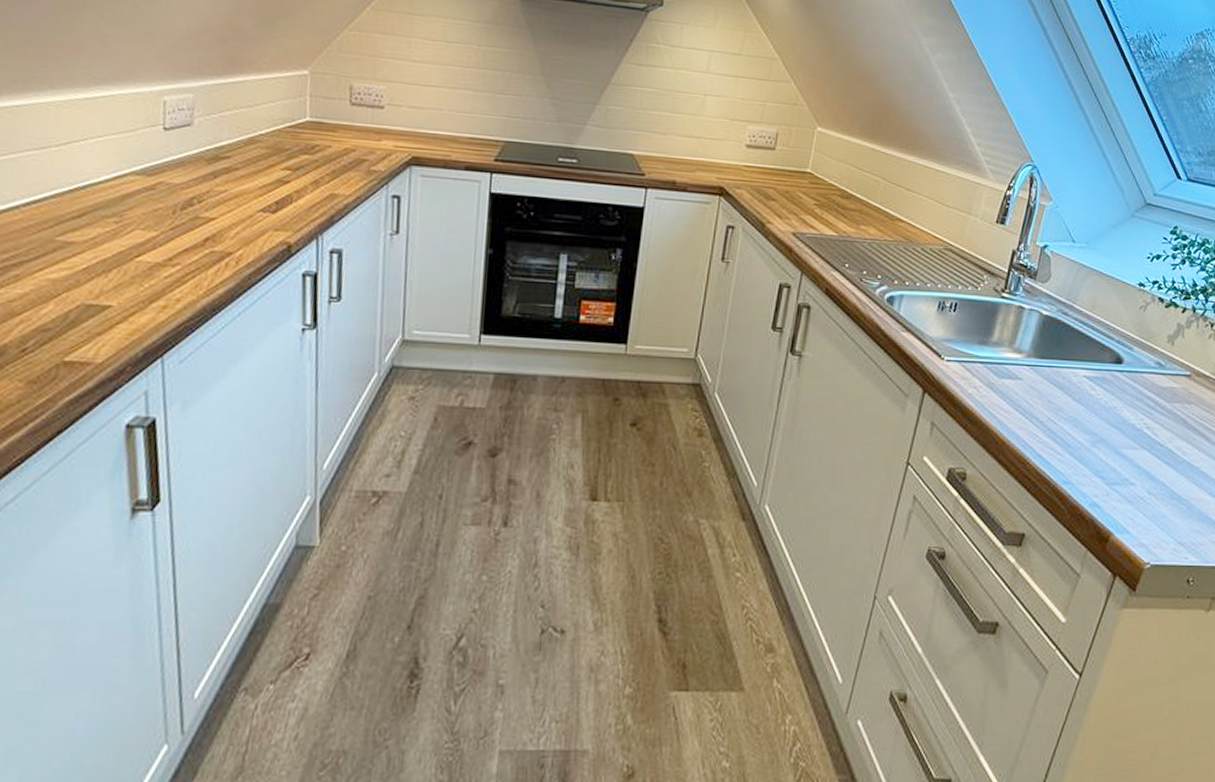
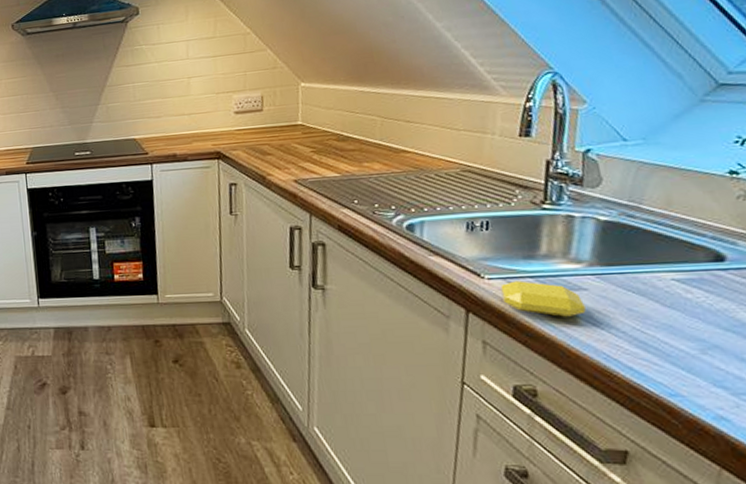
soap bar: none [955,365,1017,405] -> present [500,281,586,318]

